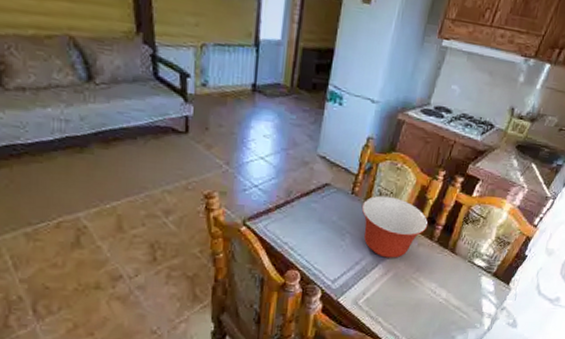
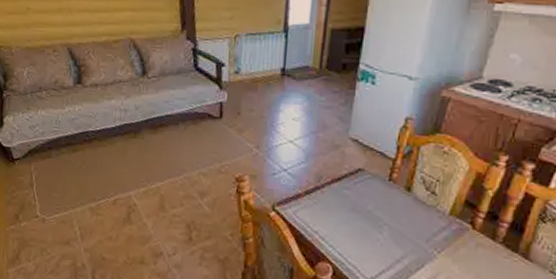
mixing bowl: present [361,195,429,258] -> none [401,183,489,259]

